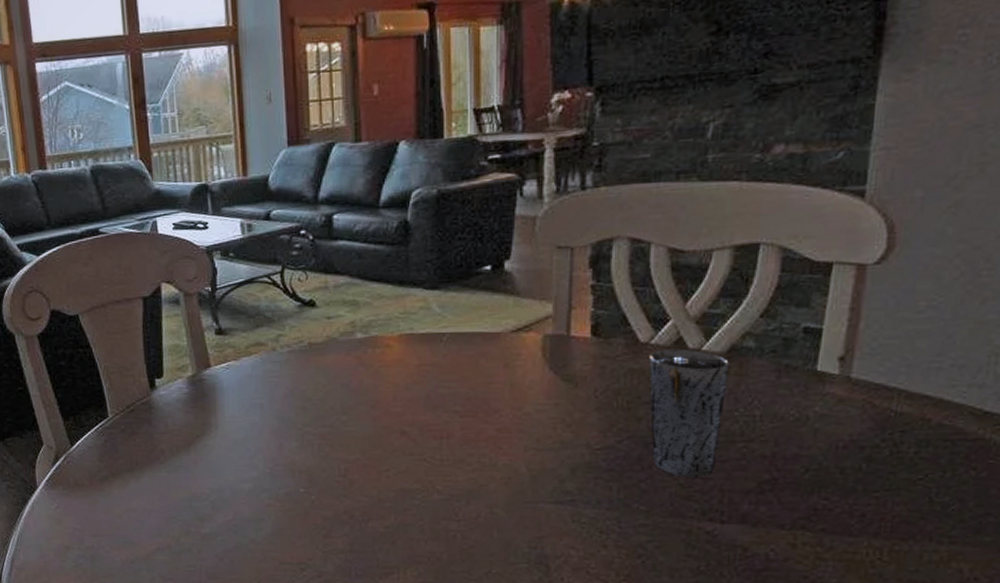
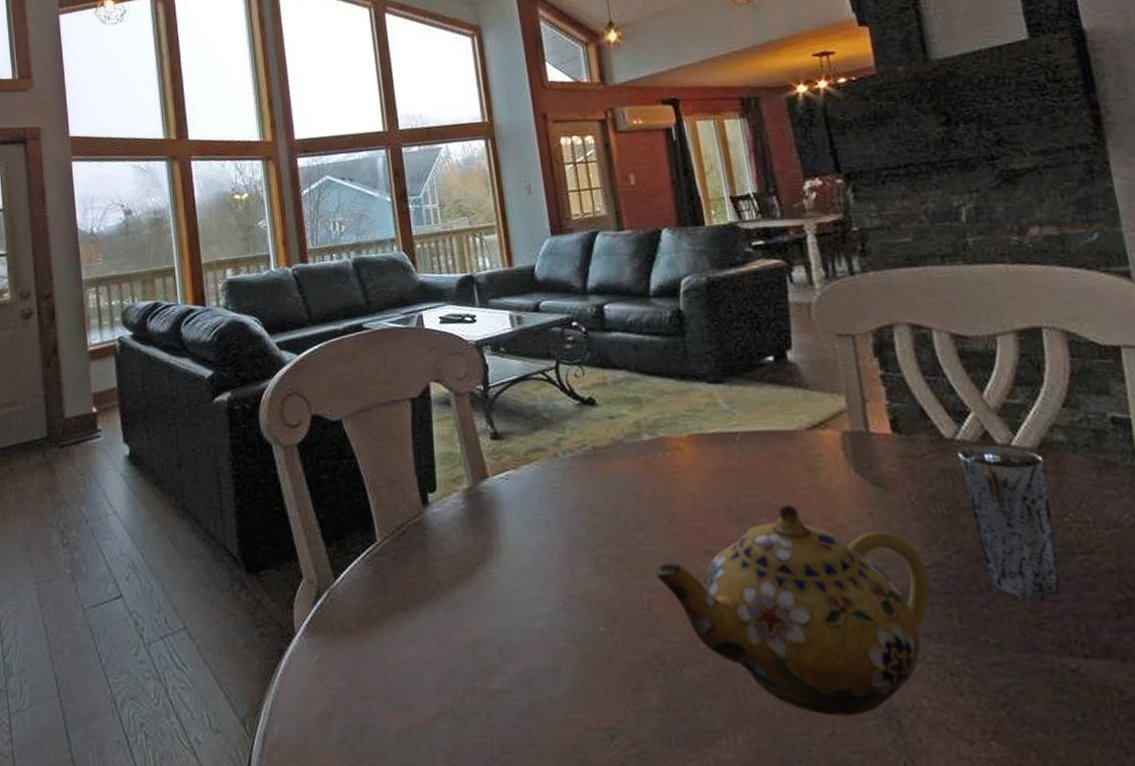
teapot: none [353,396,597,560] -> present [655,505,930,716]

